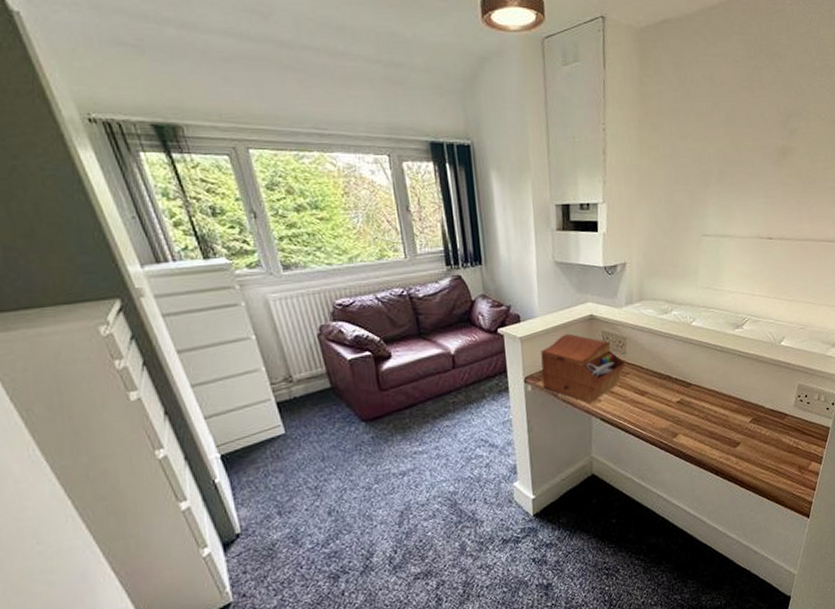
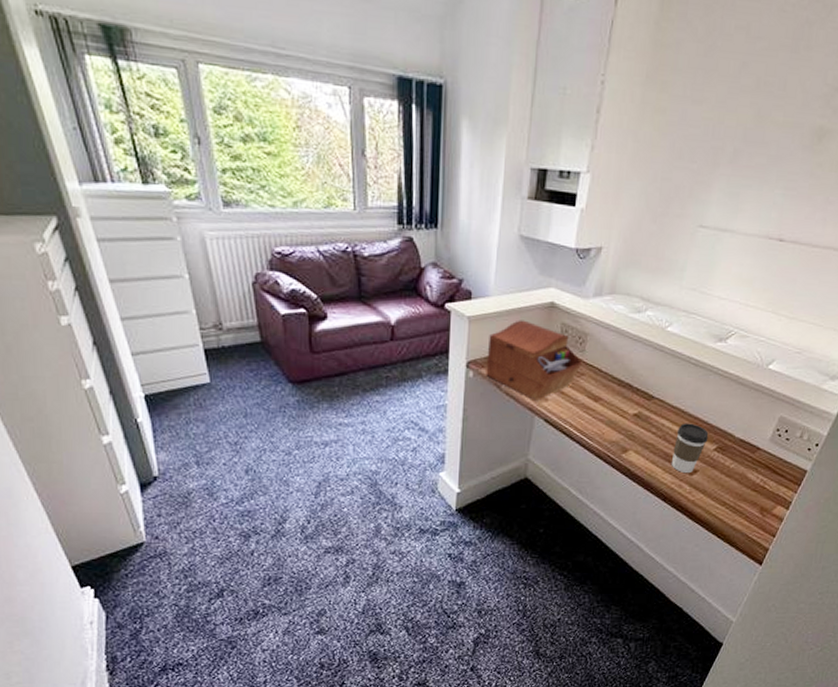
coffee cup: none [716,401,744,447] -> present [671,423,709,473]

